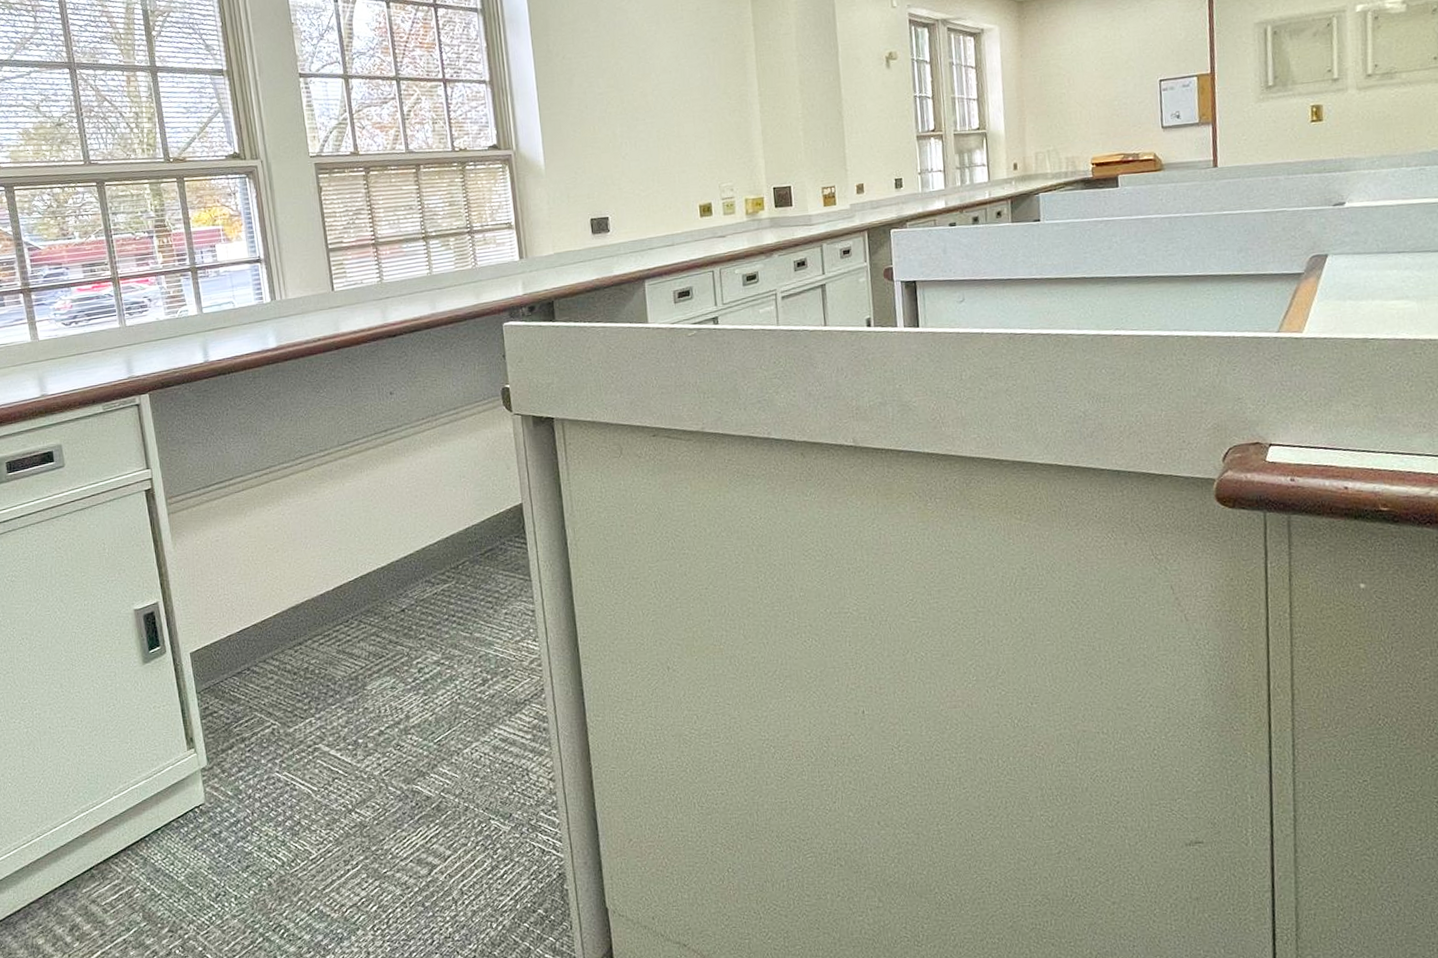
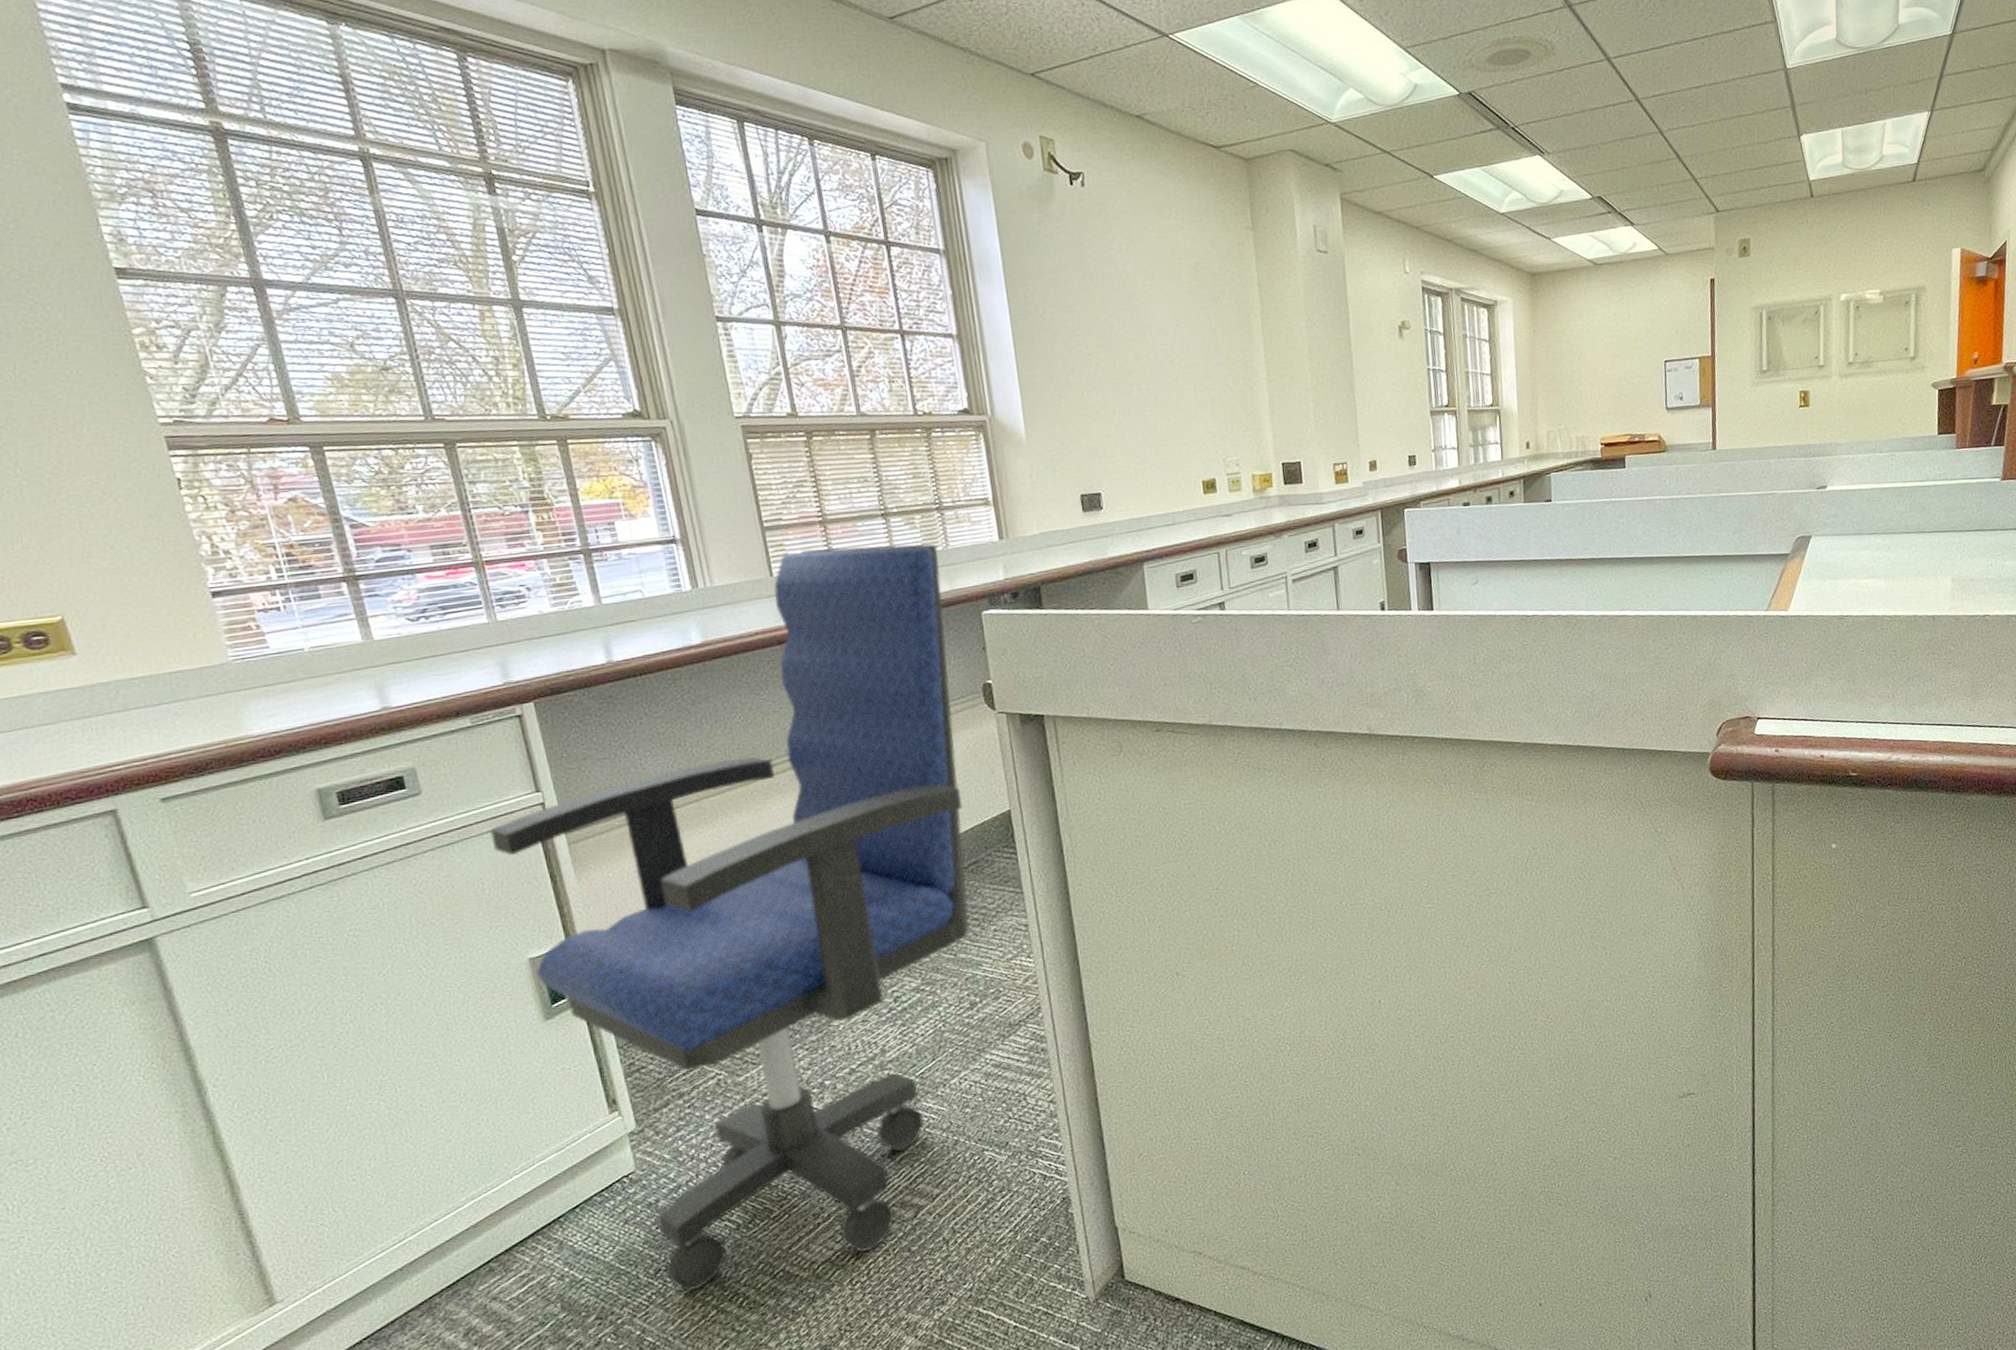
office chair: none [112,262,485,918] -> present [490,543,970,1292]

